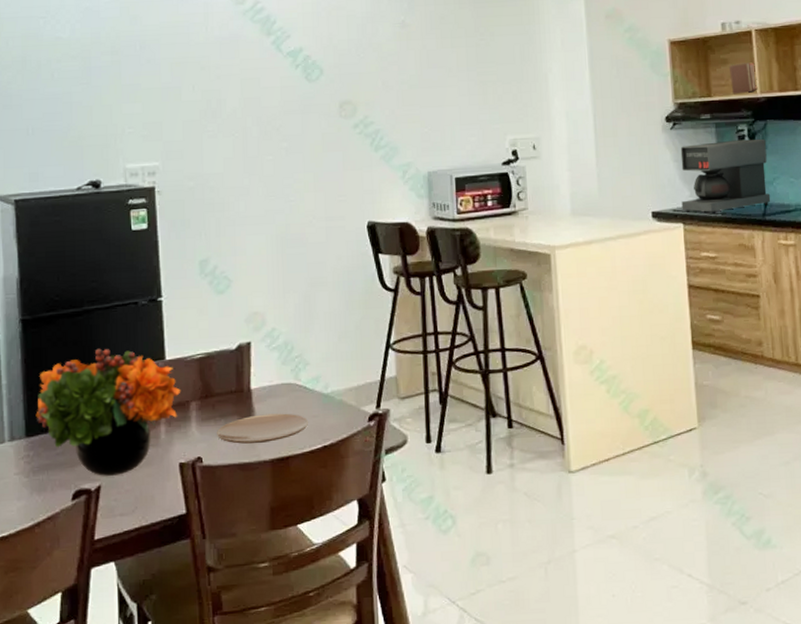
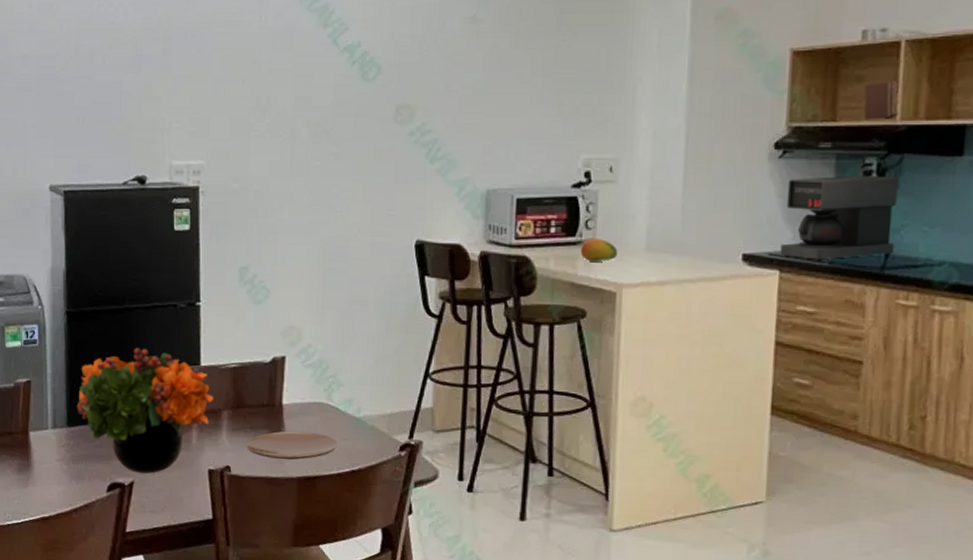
fruit: none [515,207,548,229] -> present [580,237,618,262]

